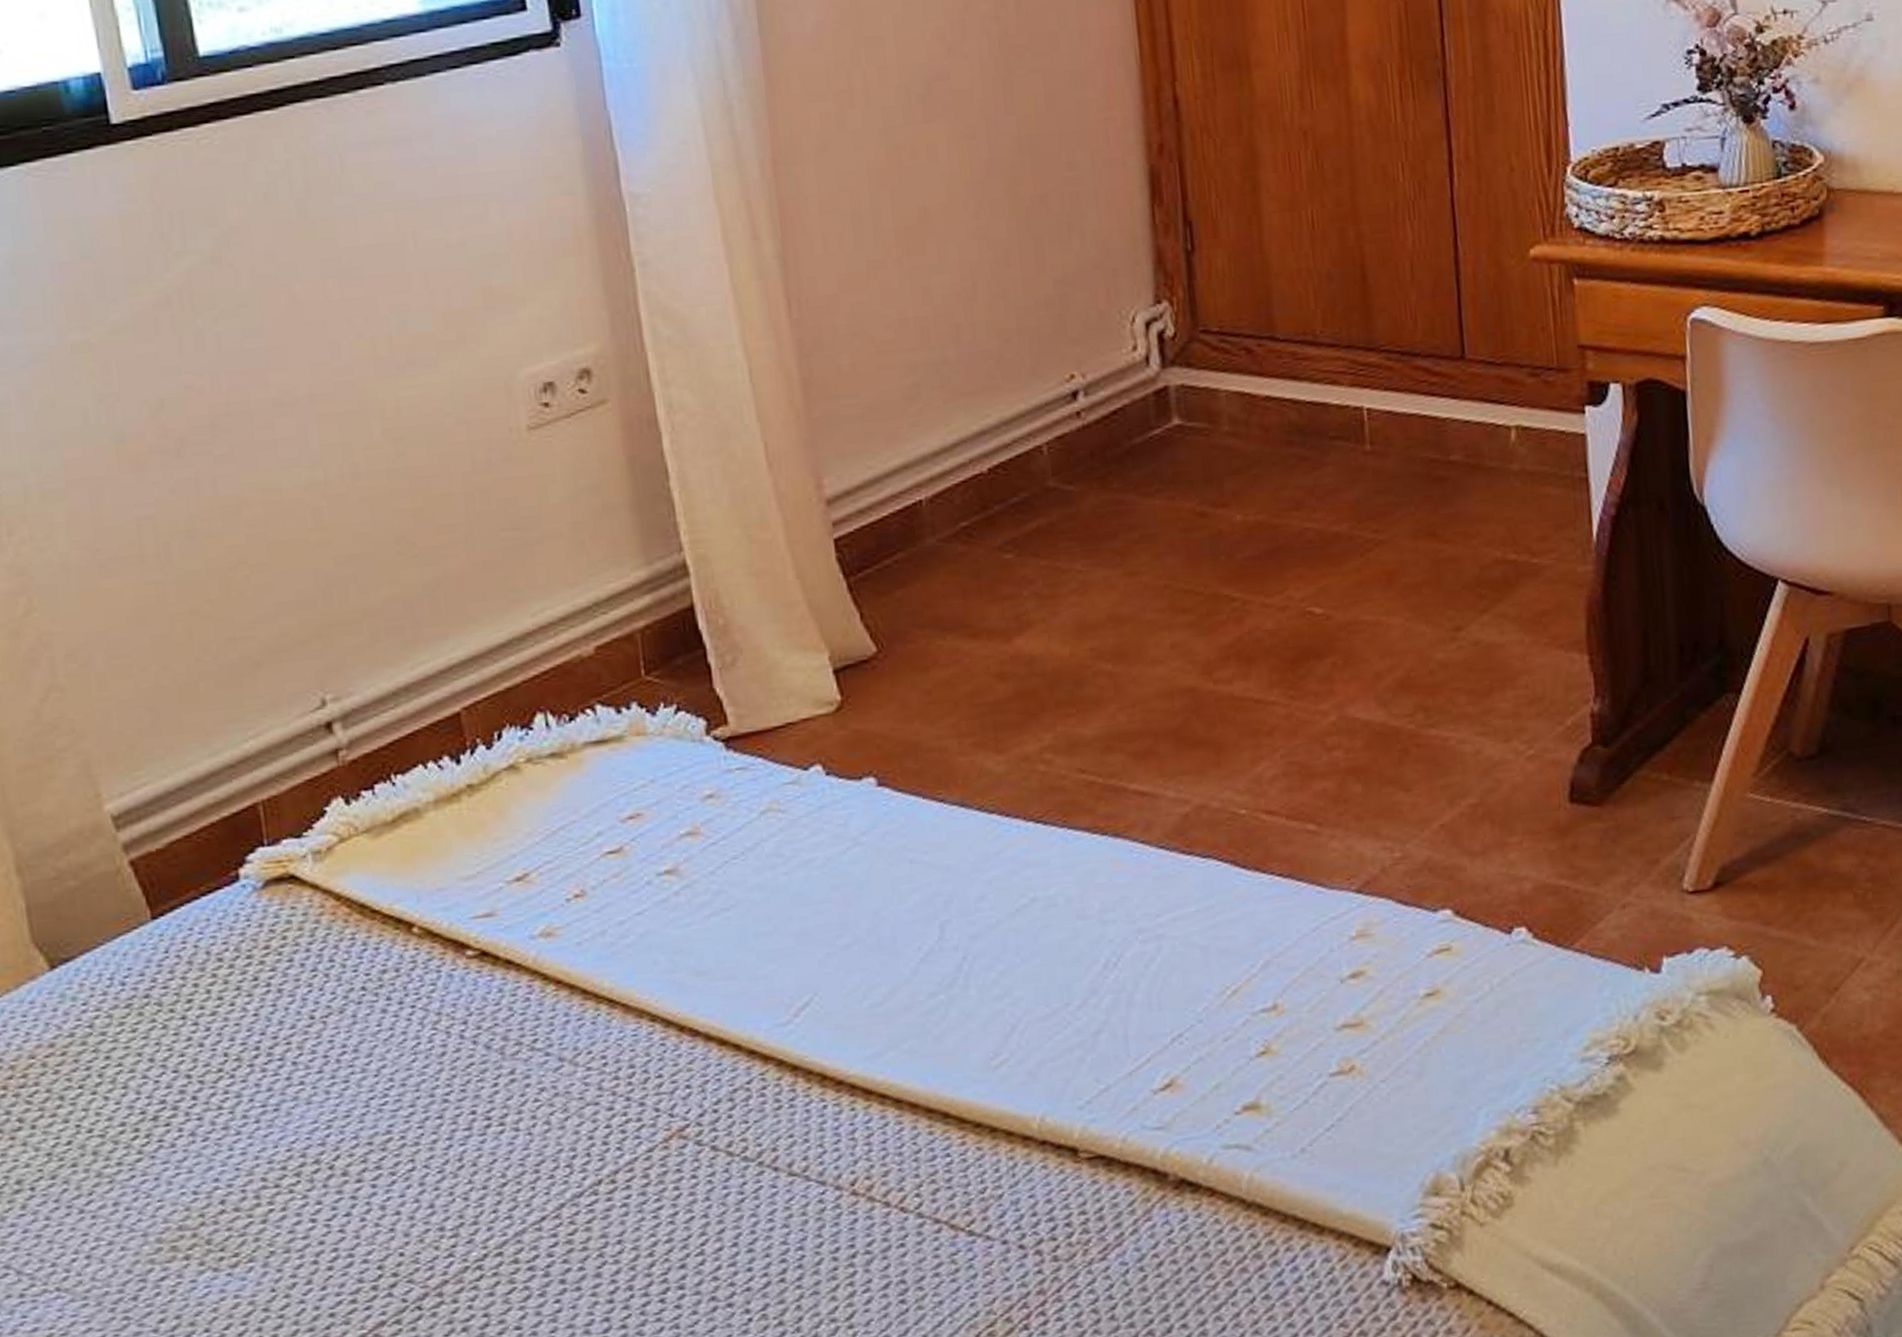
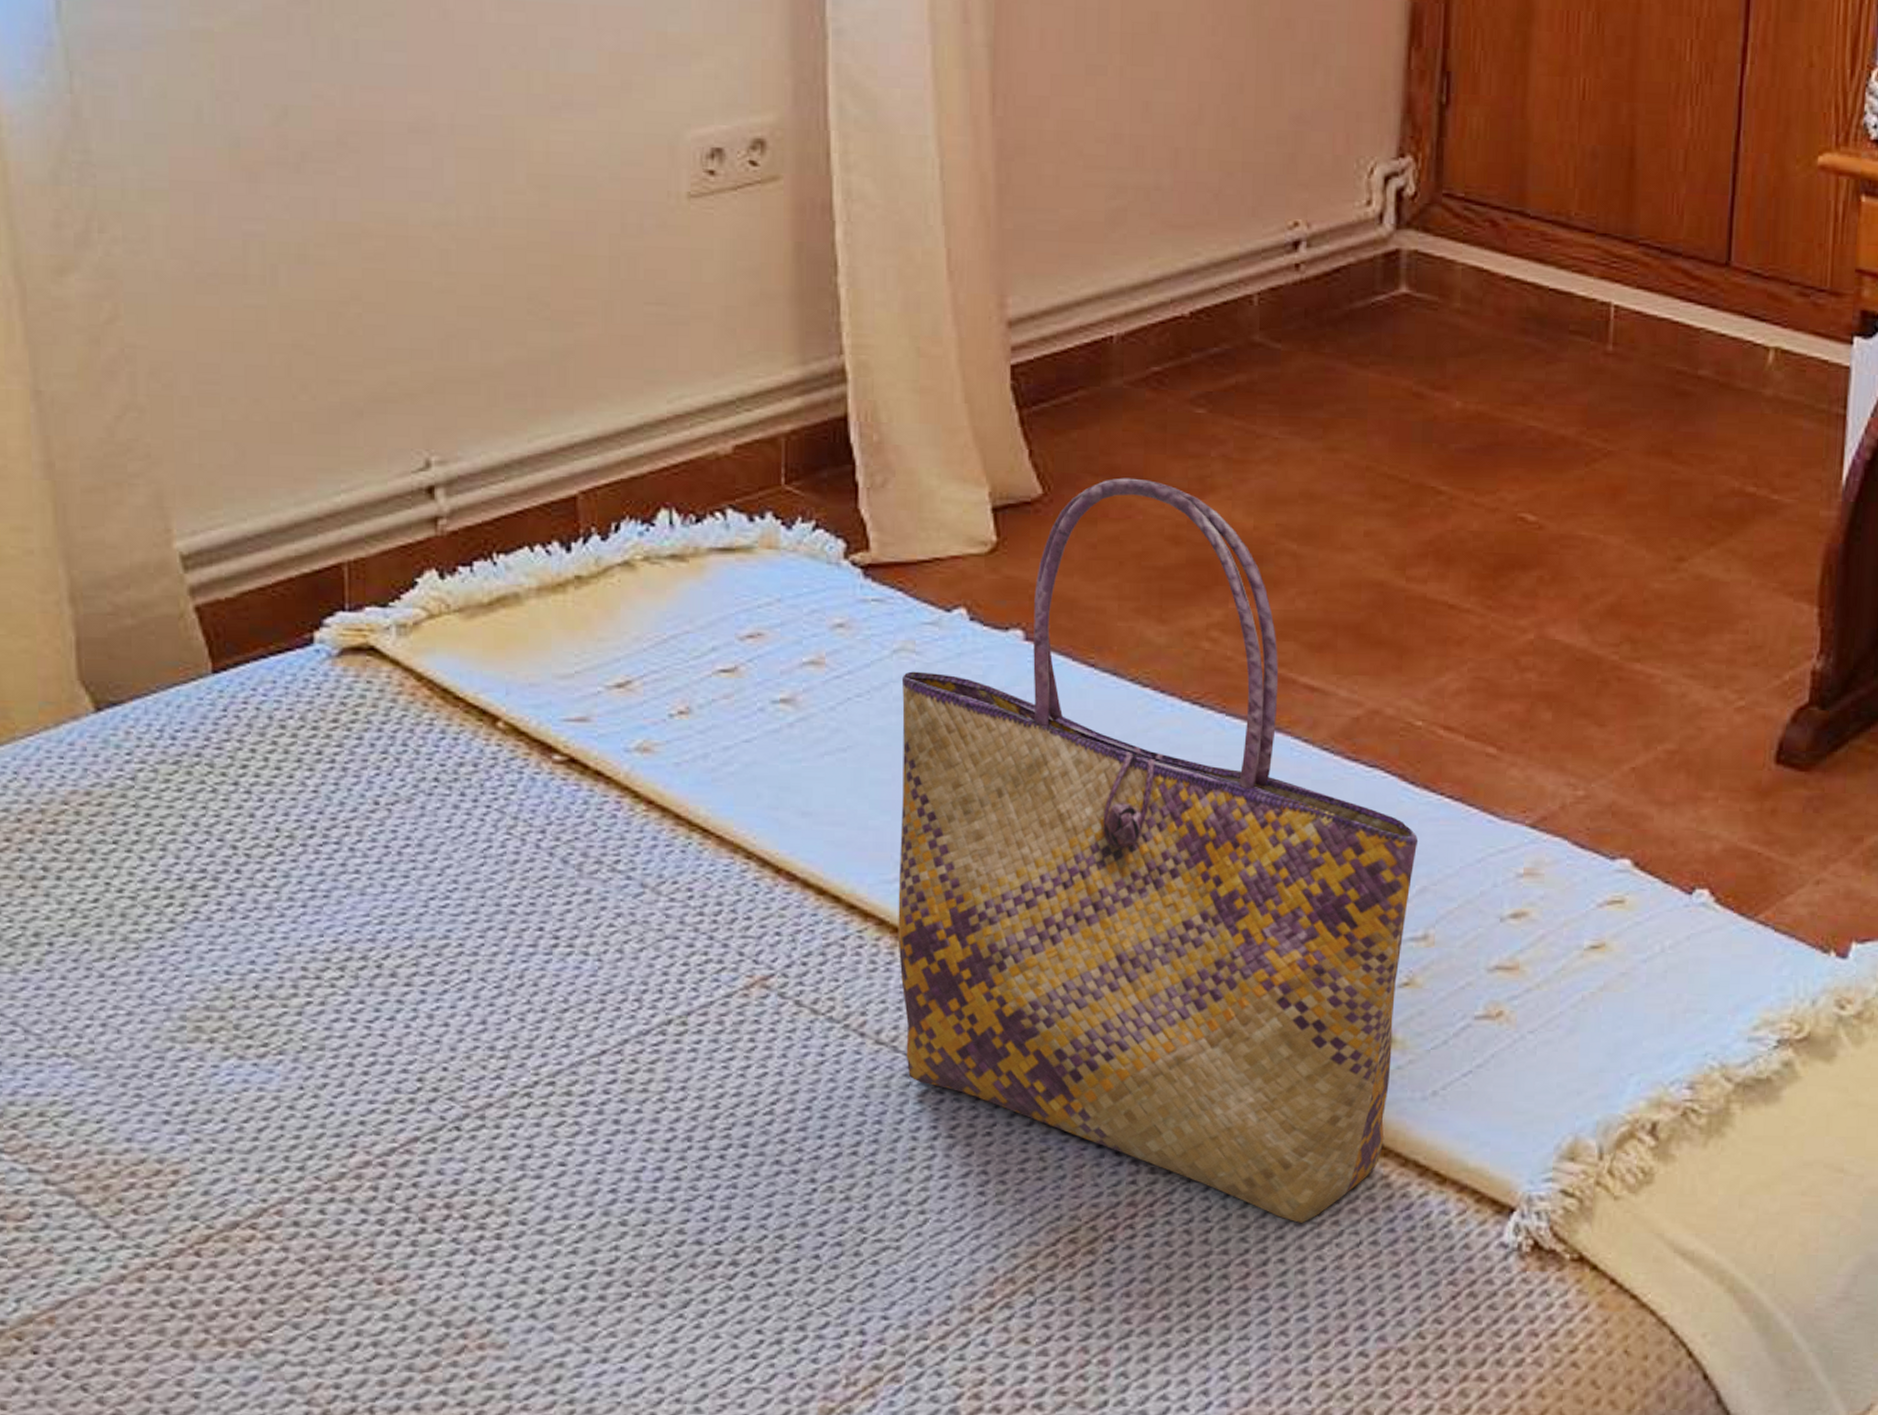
tote bag: none [771,625,1263,1289] -> present [898,478,1419,1223]

